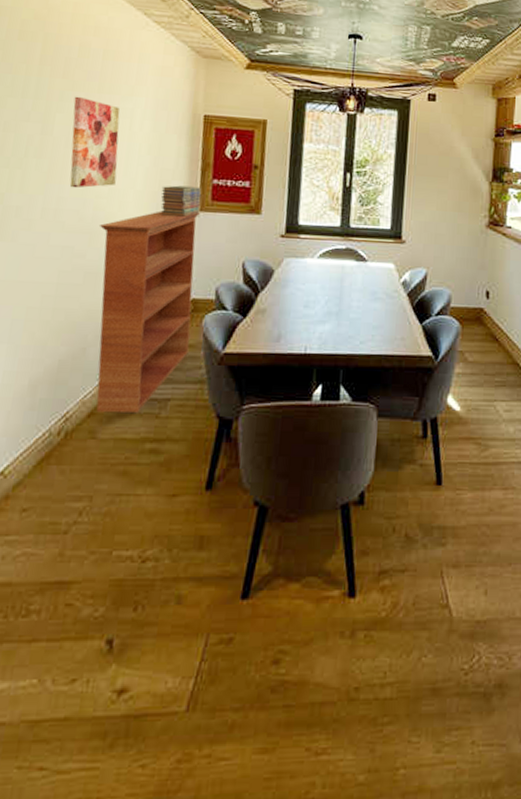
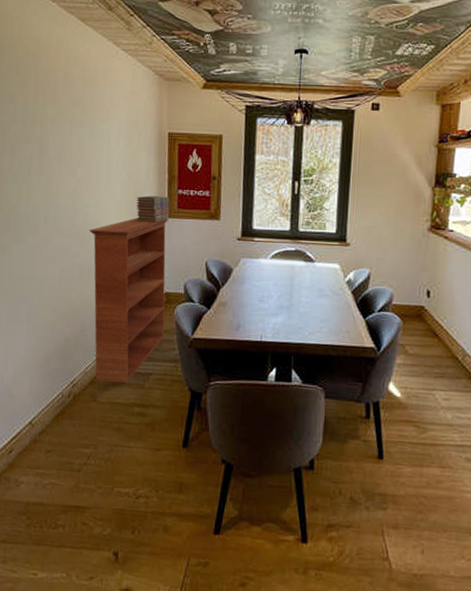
wall art: present [69,96,120,188] -> none [62,120,100,200]

